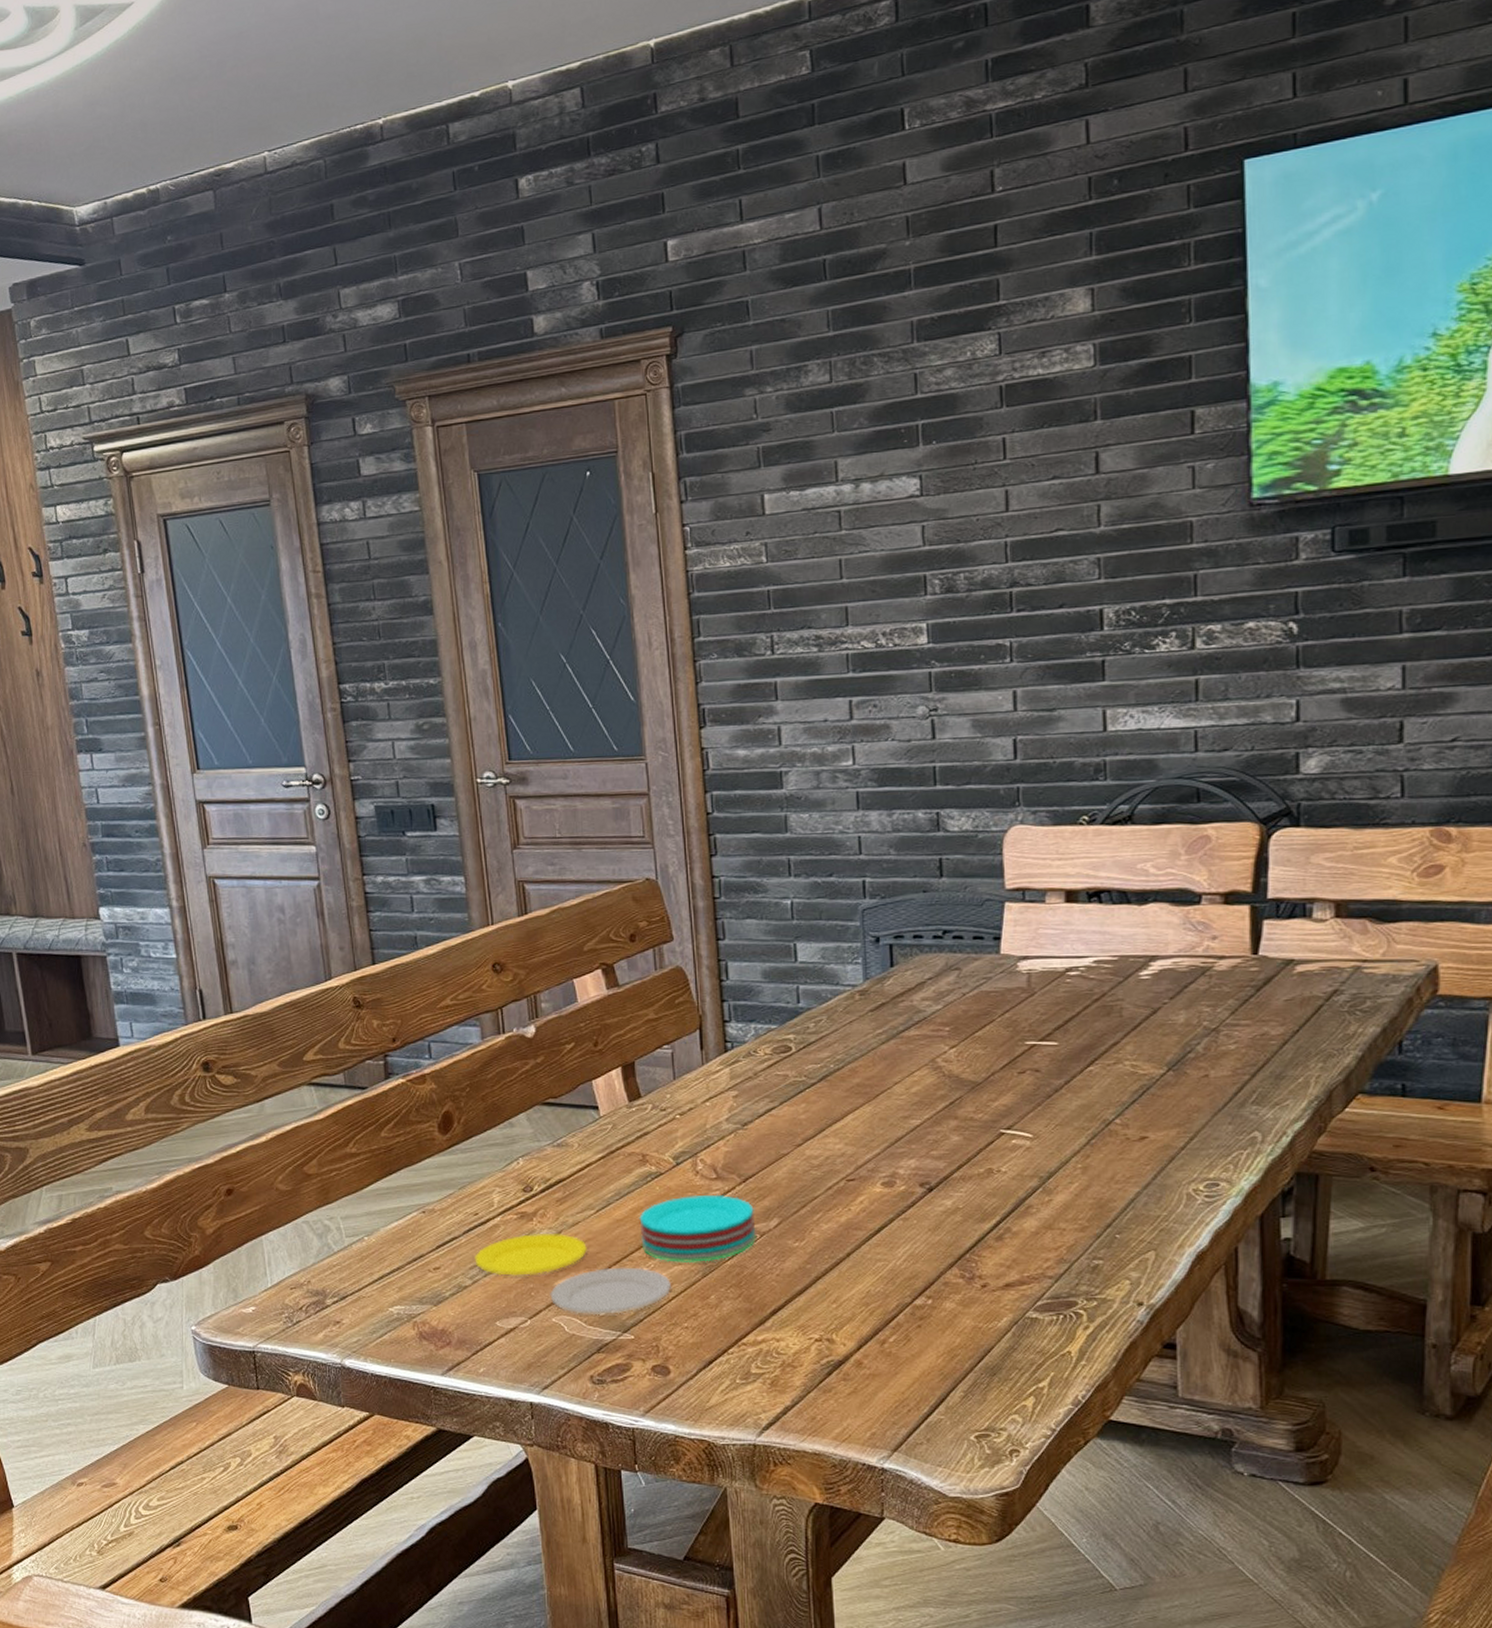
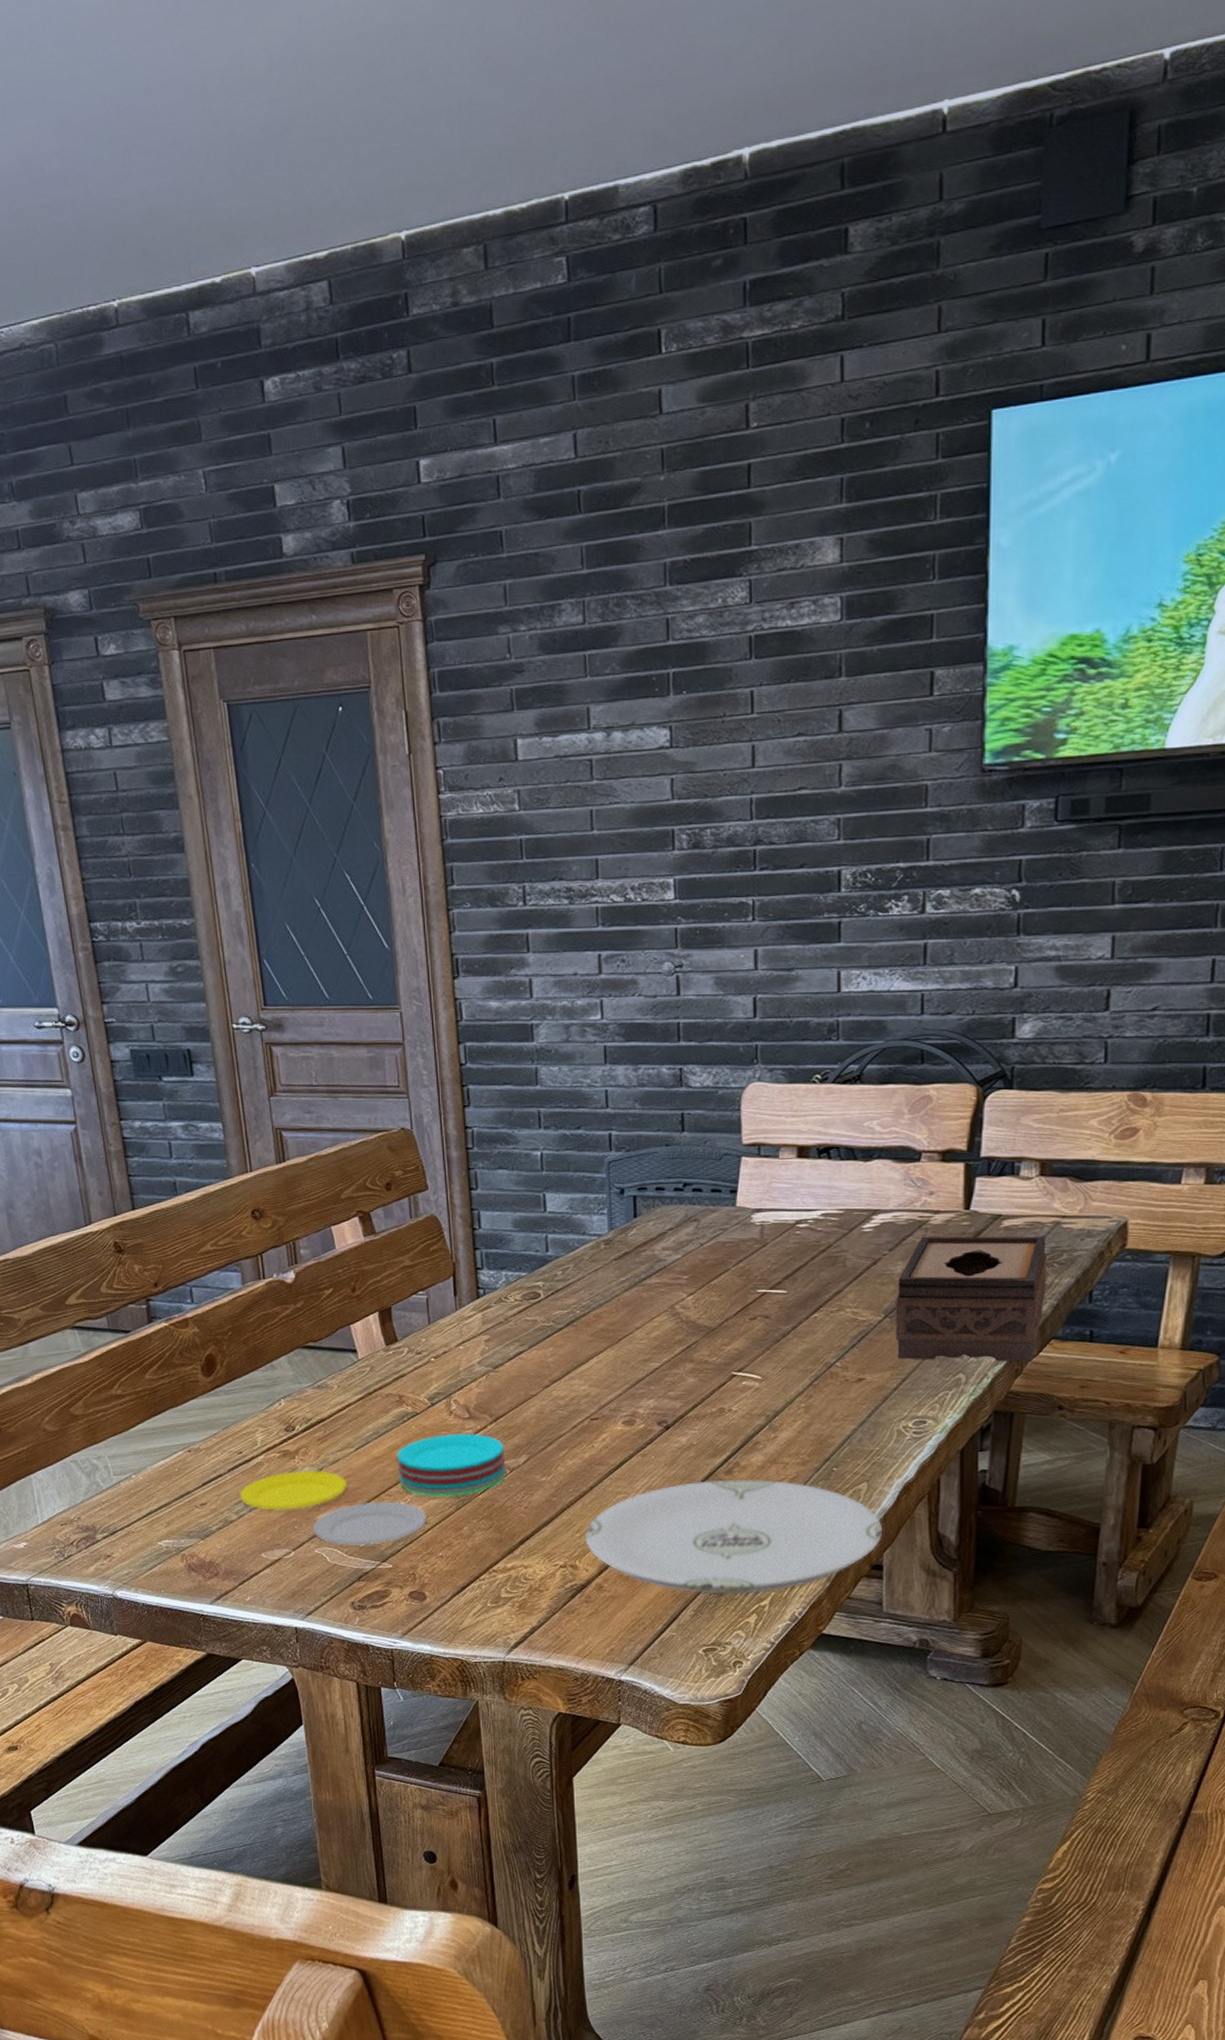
plate: none [842,1246,1175,1374] -> present [585,1479,883,1594]
tissue box: none [1179,982,1349,1119] -> present [896,1236,1047,1362]

